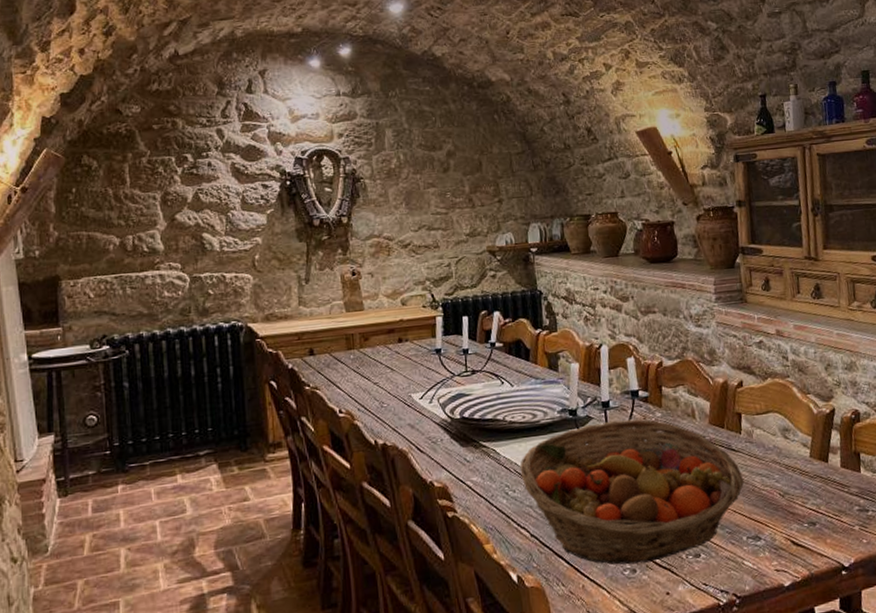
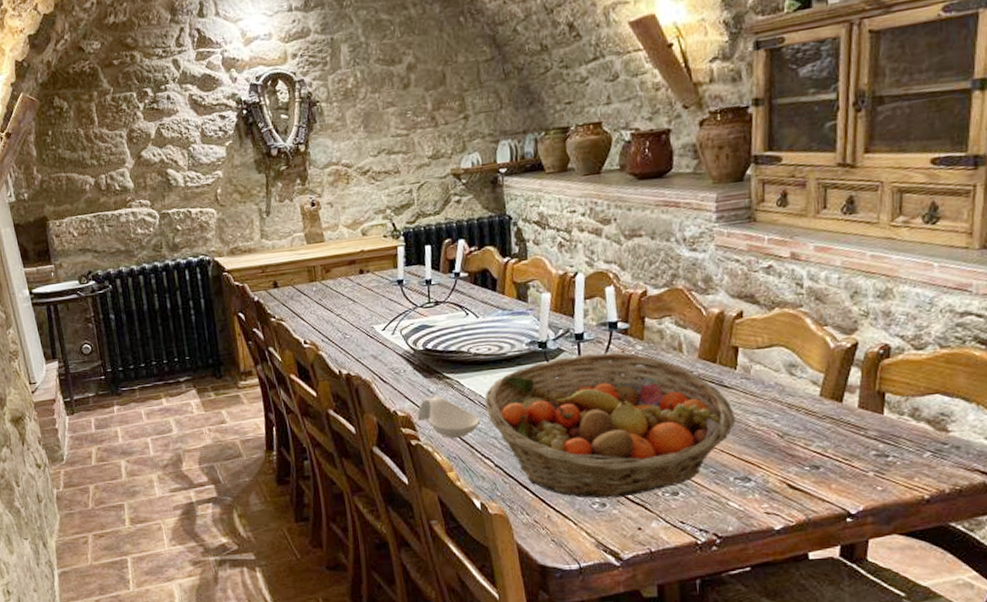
spoon rest: none [454,465,516,509] -> present [417,396,480,439]

